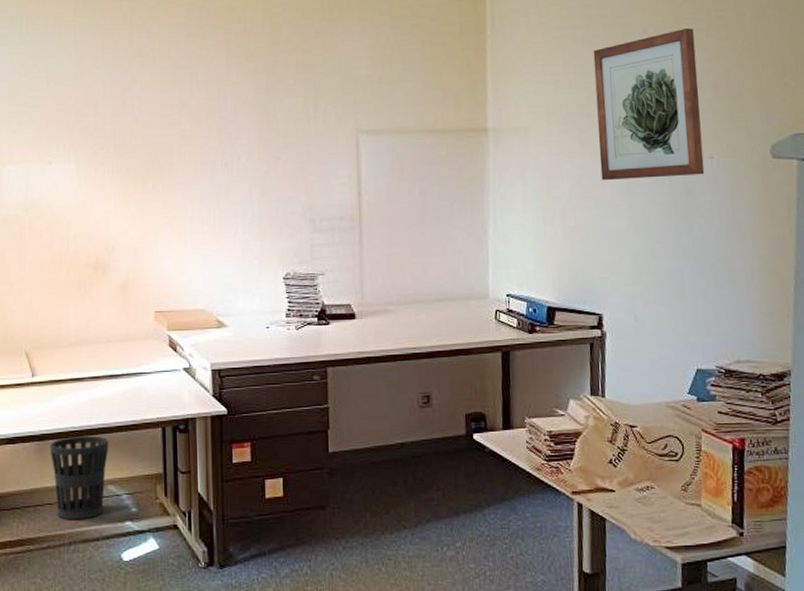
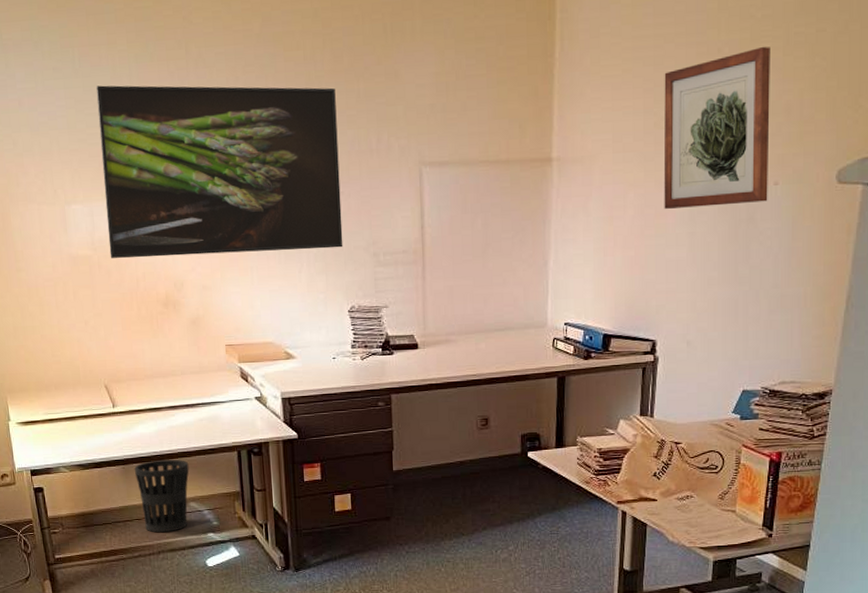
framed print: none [40,52,279,220] -> present [96,85,343,259]

